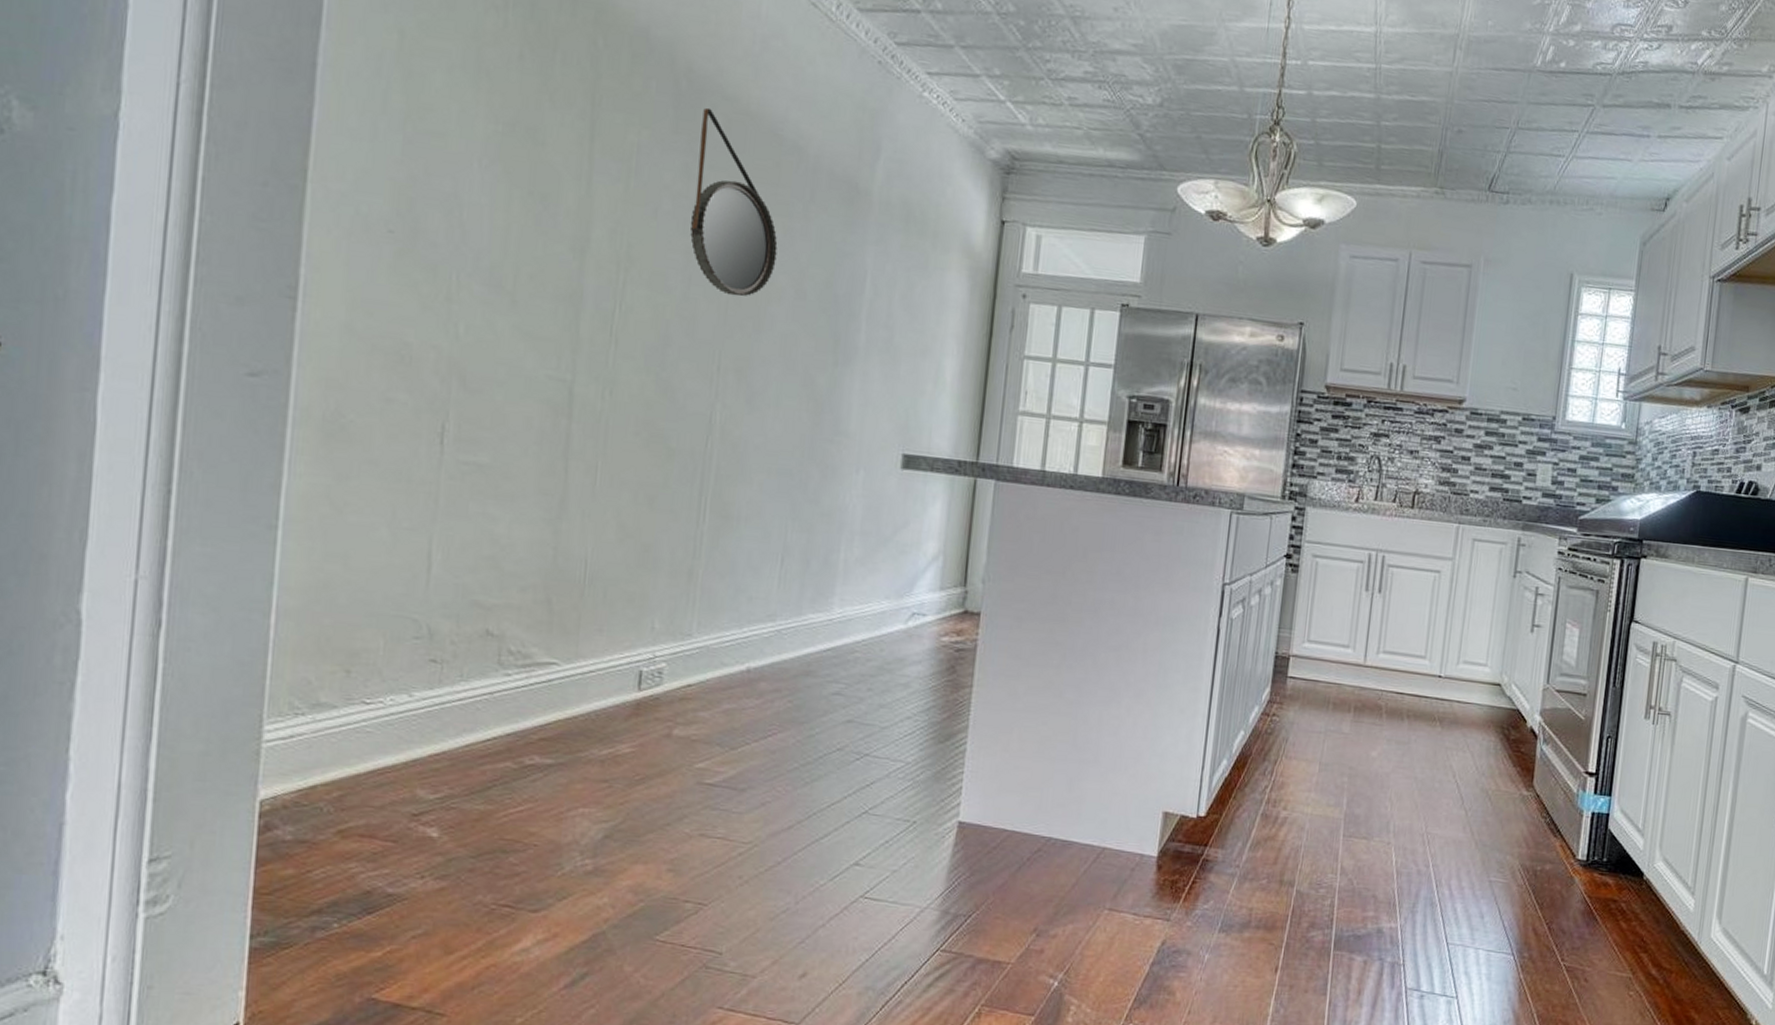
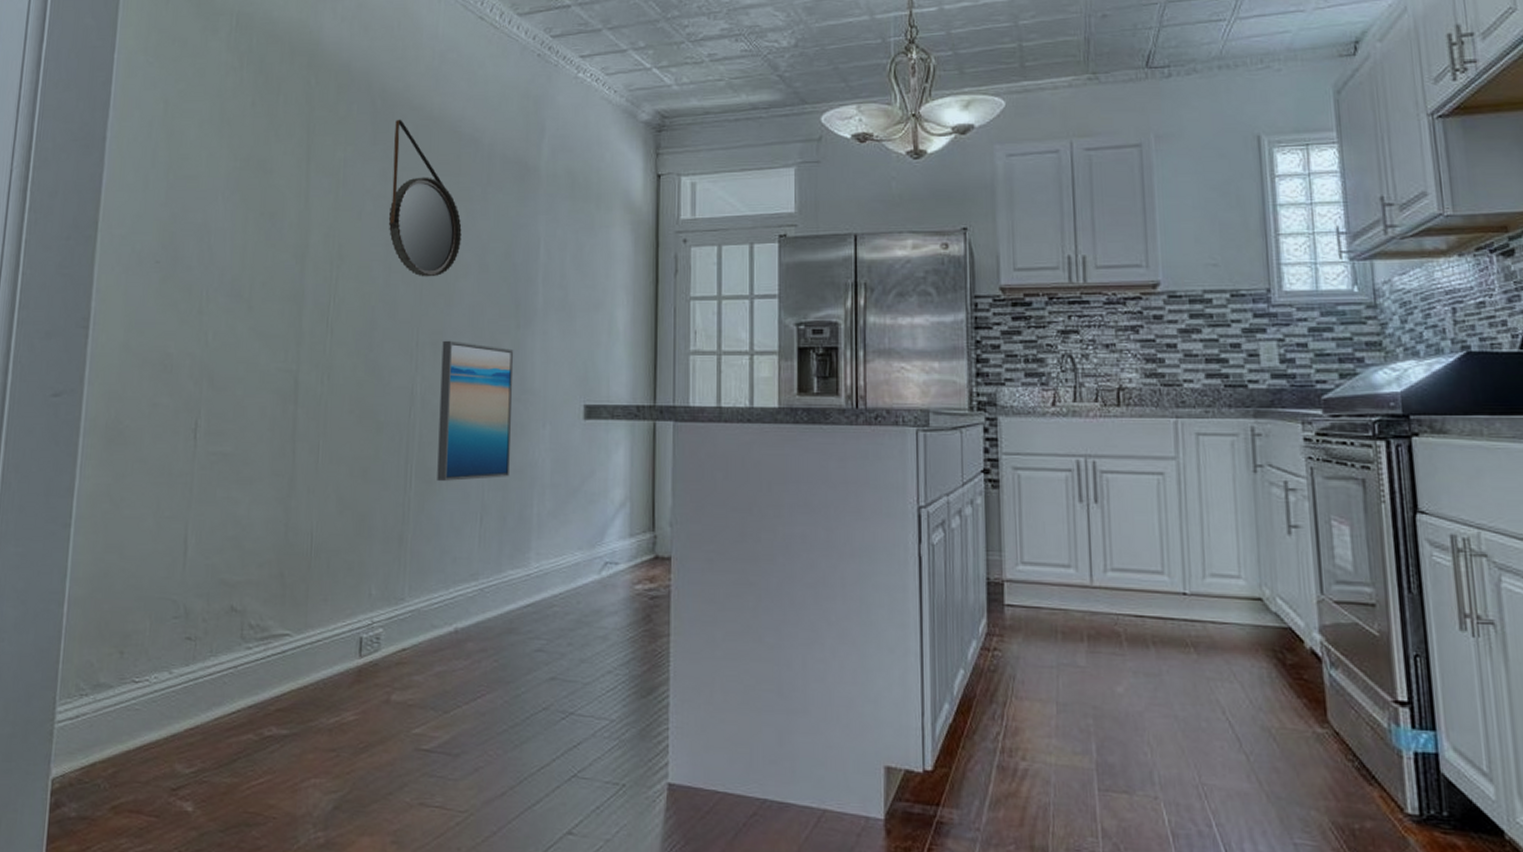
wall art: none [735,368,830,520] -> present [437,340,514,481]

